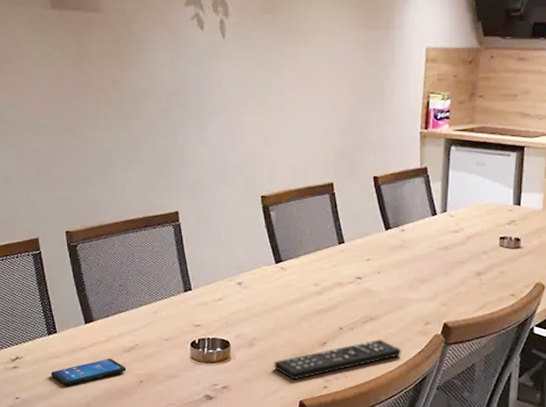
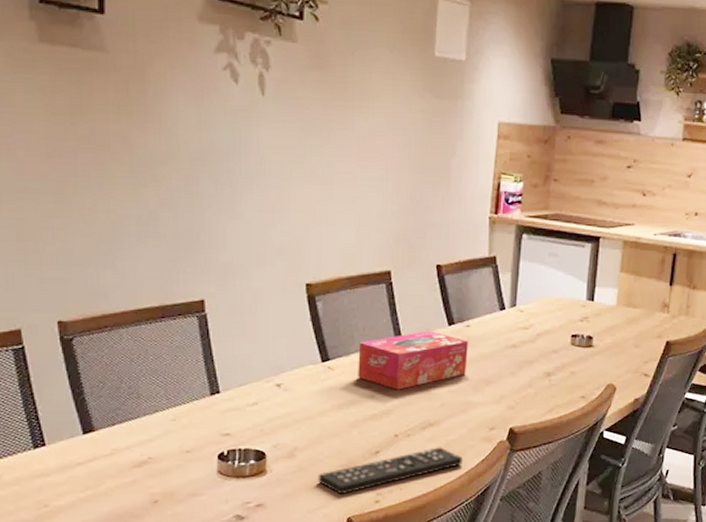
smartphone: present [50,358,127,386] -> none [37,475,137,510]
tissue box: none [306,235,403,288] -> present [358,331,468,390]

